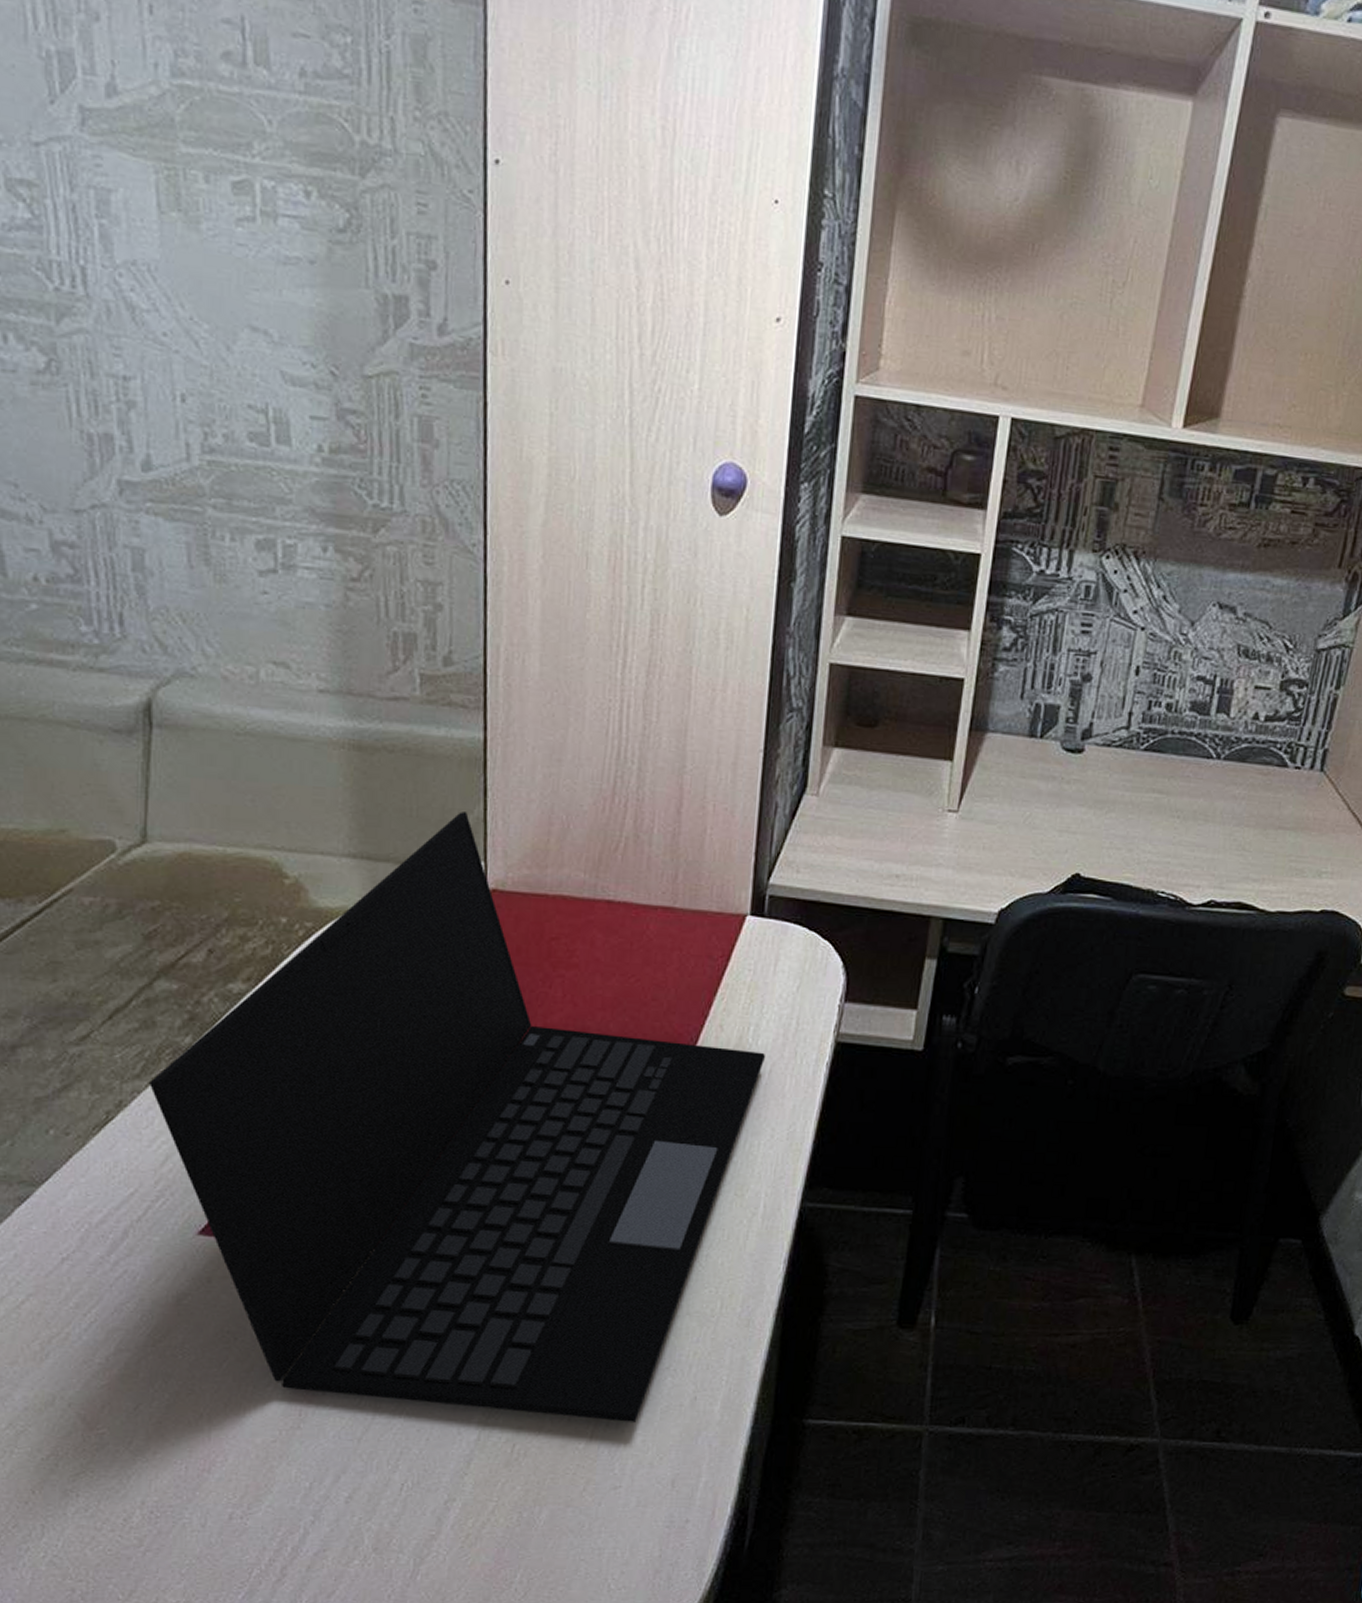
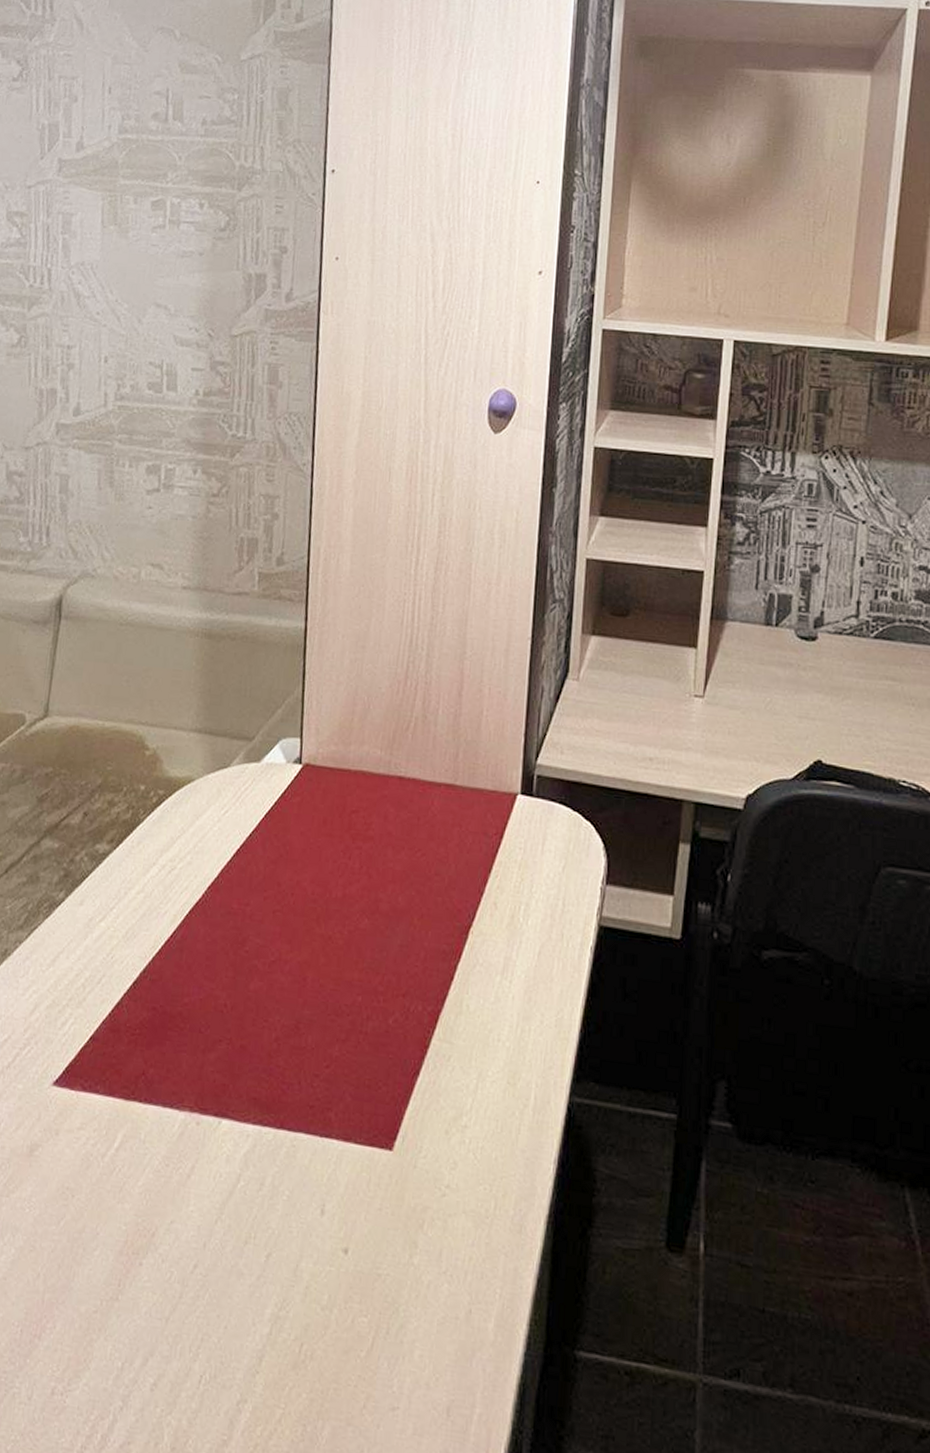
laptop: present [148,812,765,1422] -> none [28,692,534,1332]

